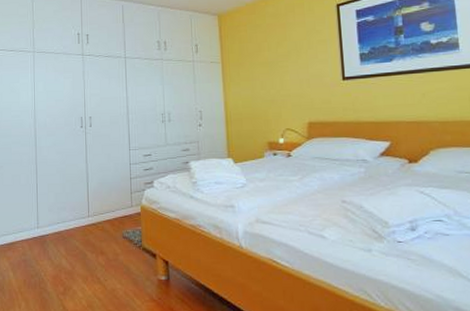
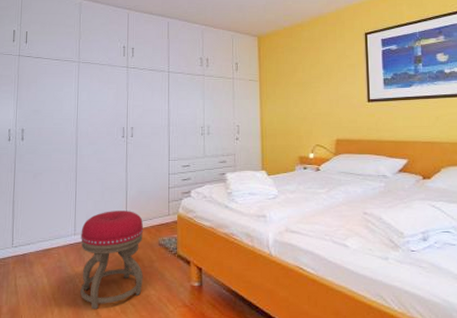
stool: none [44,203,109,303] -> present [80,211,144,309]

